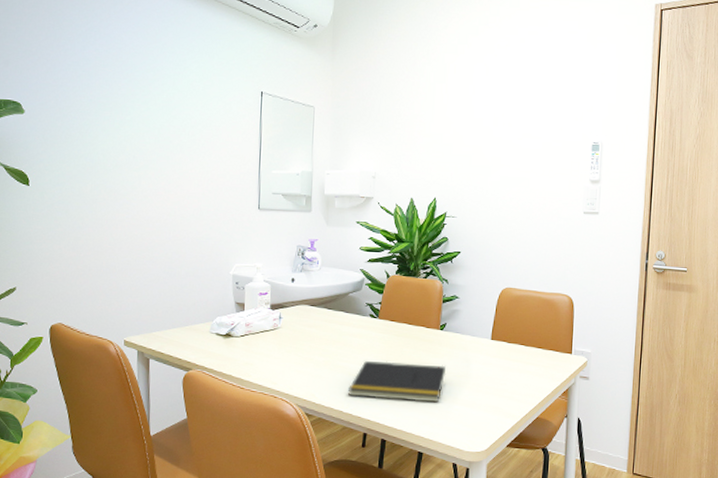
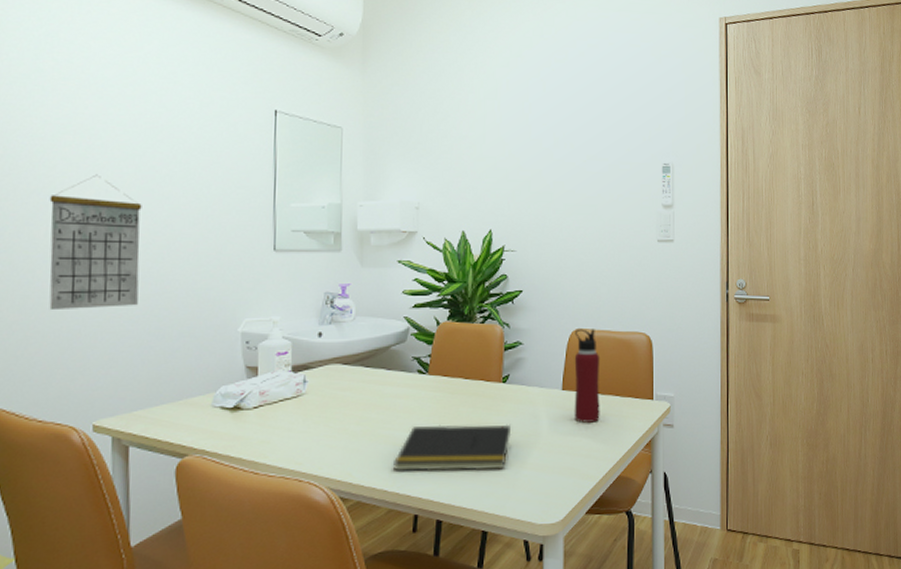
calendar: none [93,143,160,250] -> present [49,174,142,311]
water bottle: none [500,288,526,370] -> present [574,329,600,423]

